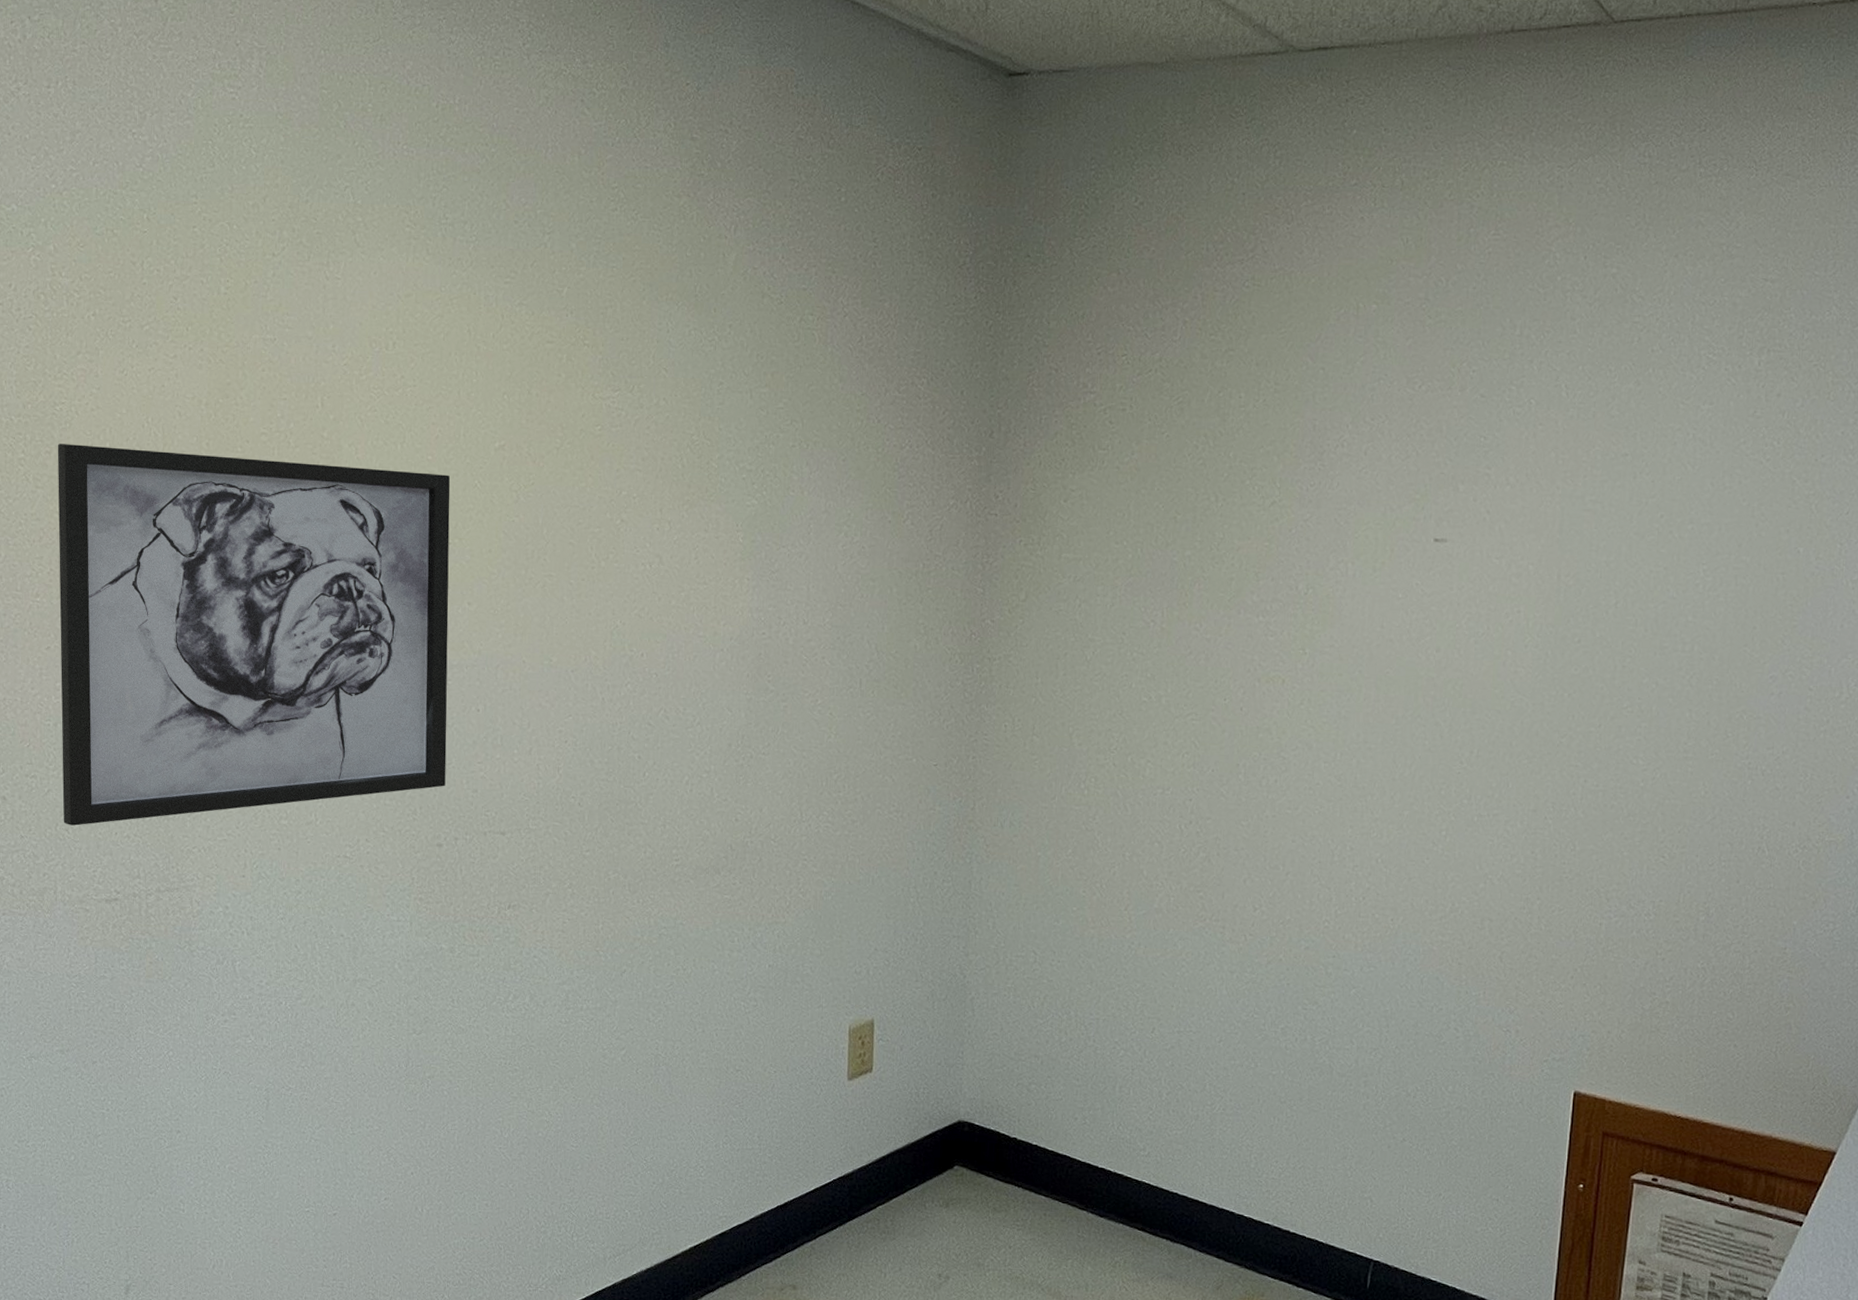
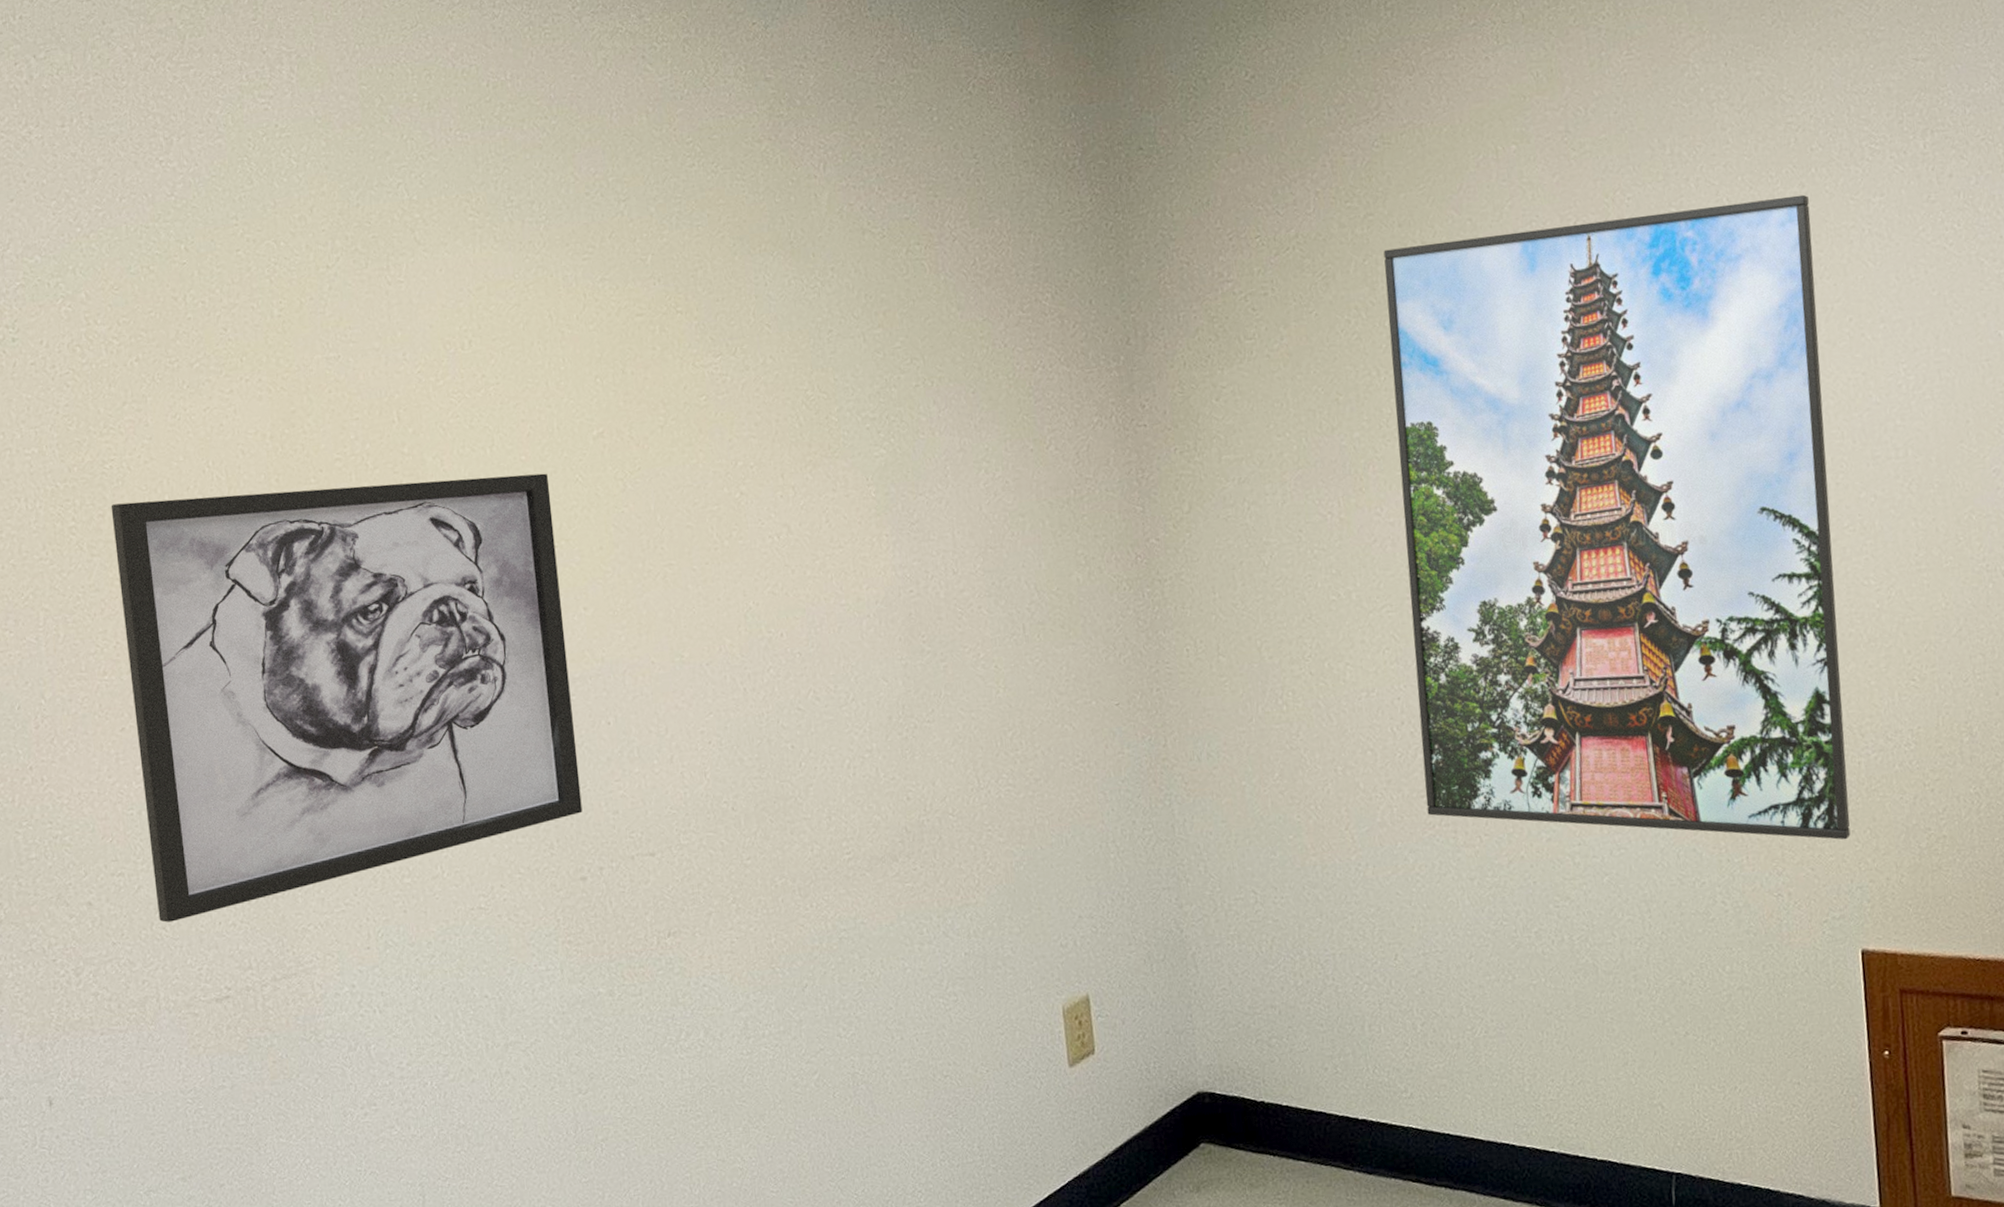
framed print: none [1201,385,1642,991] -> present [1383,194,1851,840]

